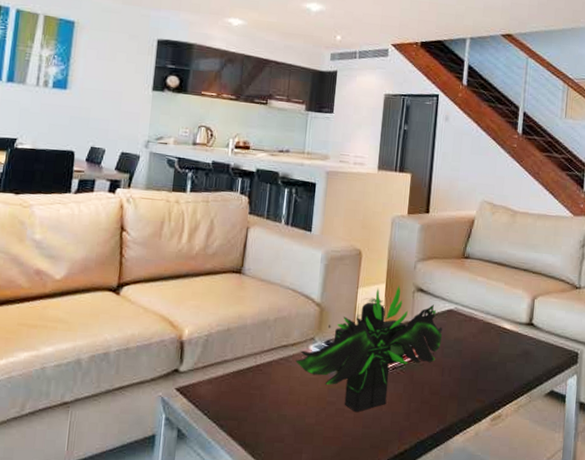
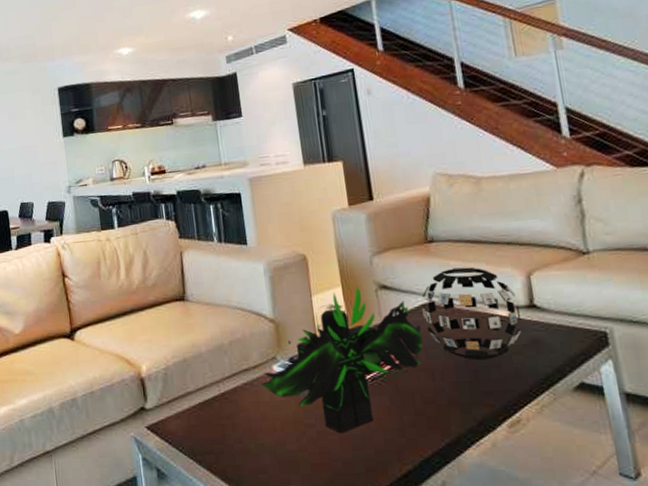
decorative ball: none [446,283,521,364] -> present [422,267,522,360]

